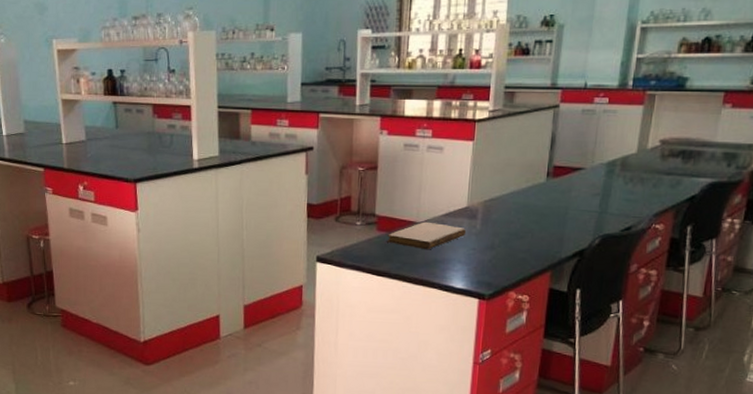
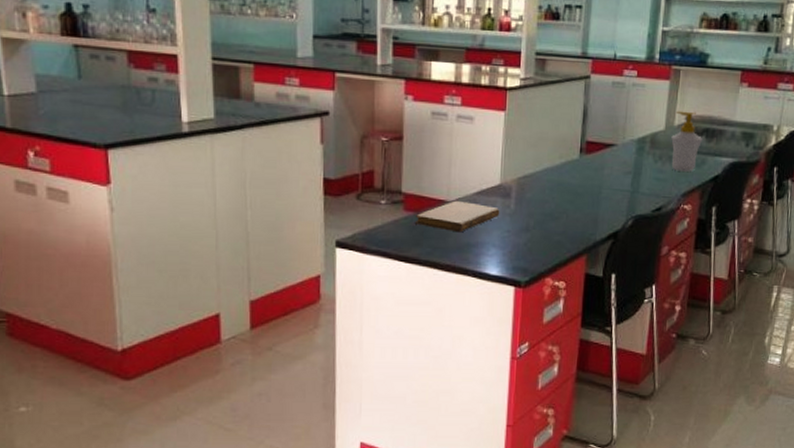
soap bottle: none [643,134,678,192] -> present [671,110,702,172]

